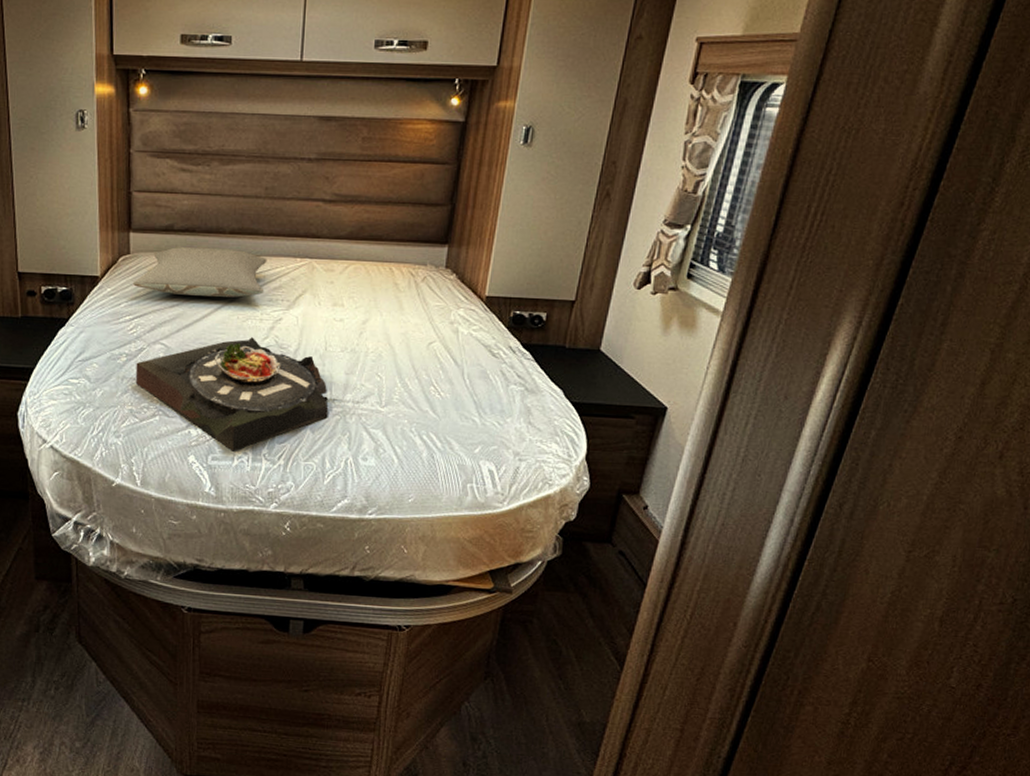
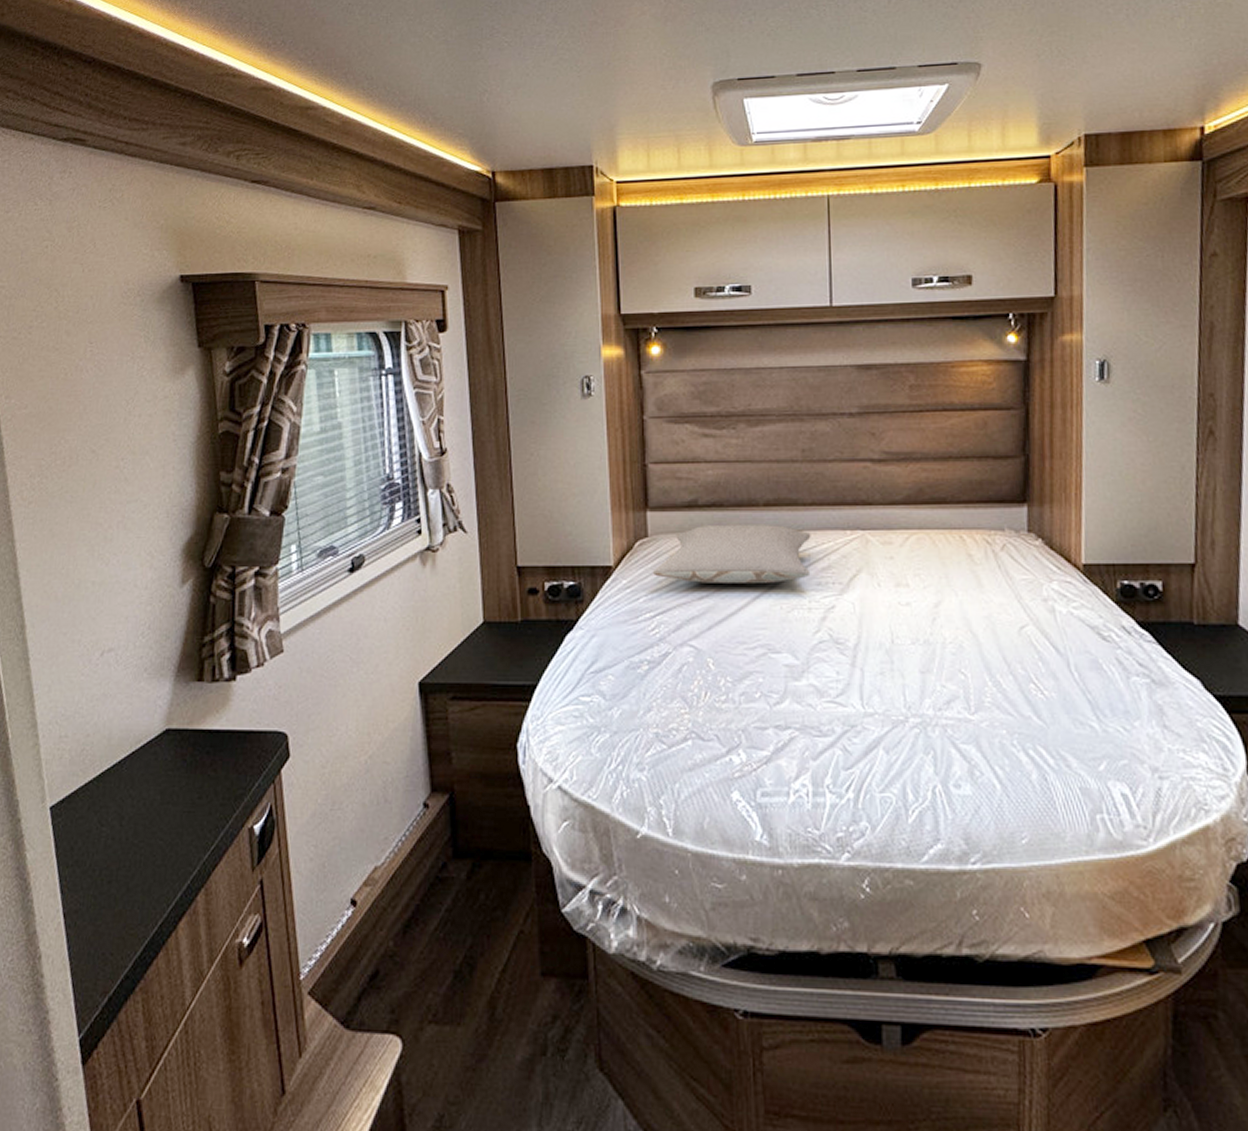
serving tray: present [135,337,329,452] -> none [660,632,904,783]

